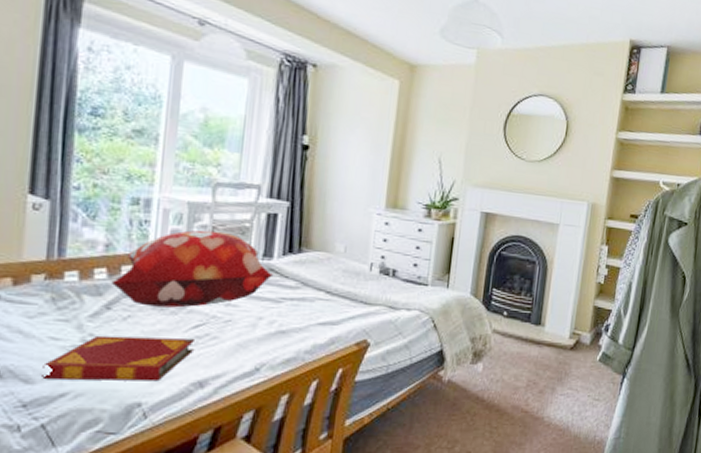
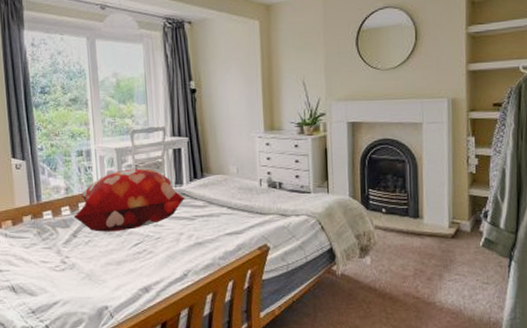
hardback book: present [42,335,194,382] -> none [40,255,137,293]

